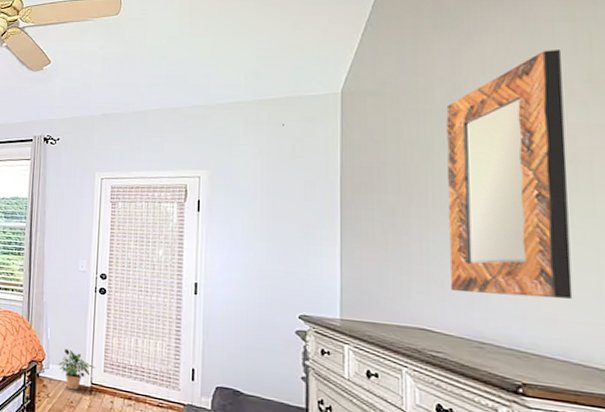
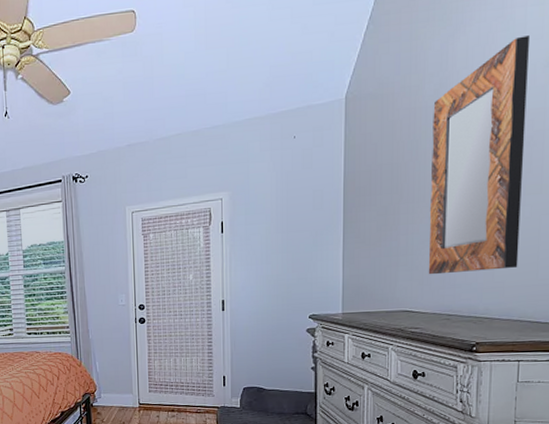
potted plant: present [57,348,95,389] -> none [108,377,141,411]

